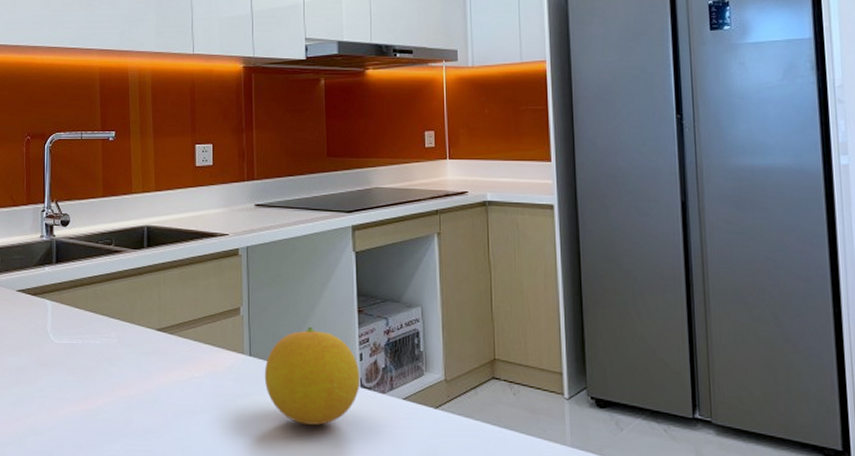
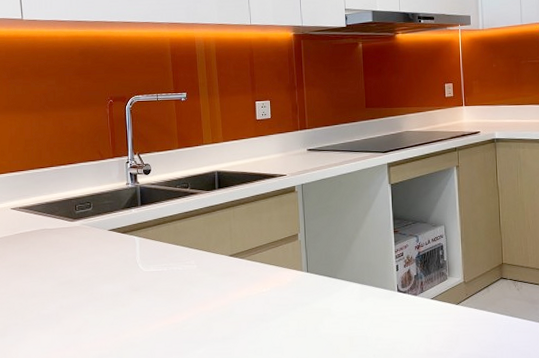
fruit: present [264,326,360,425] -> none [319,246,397,324]

